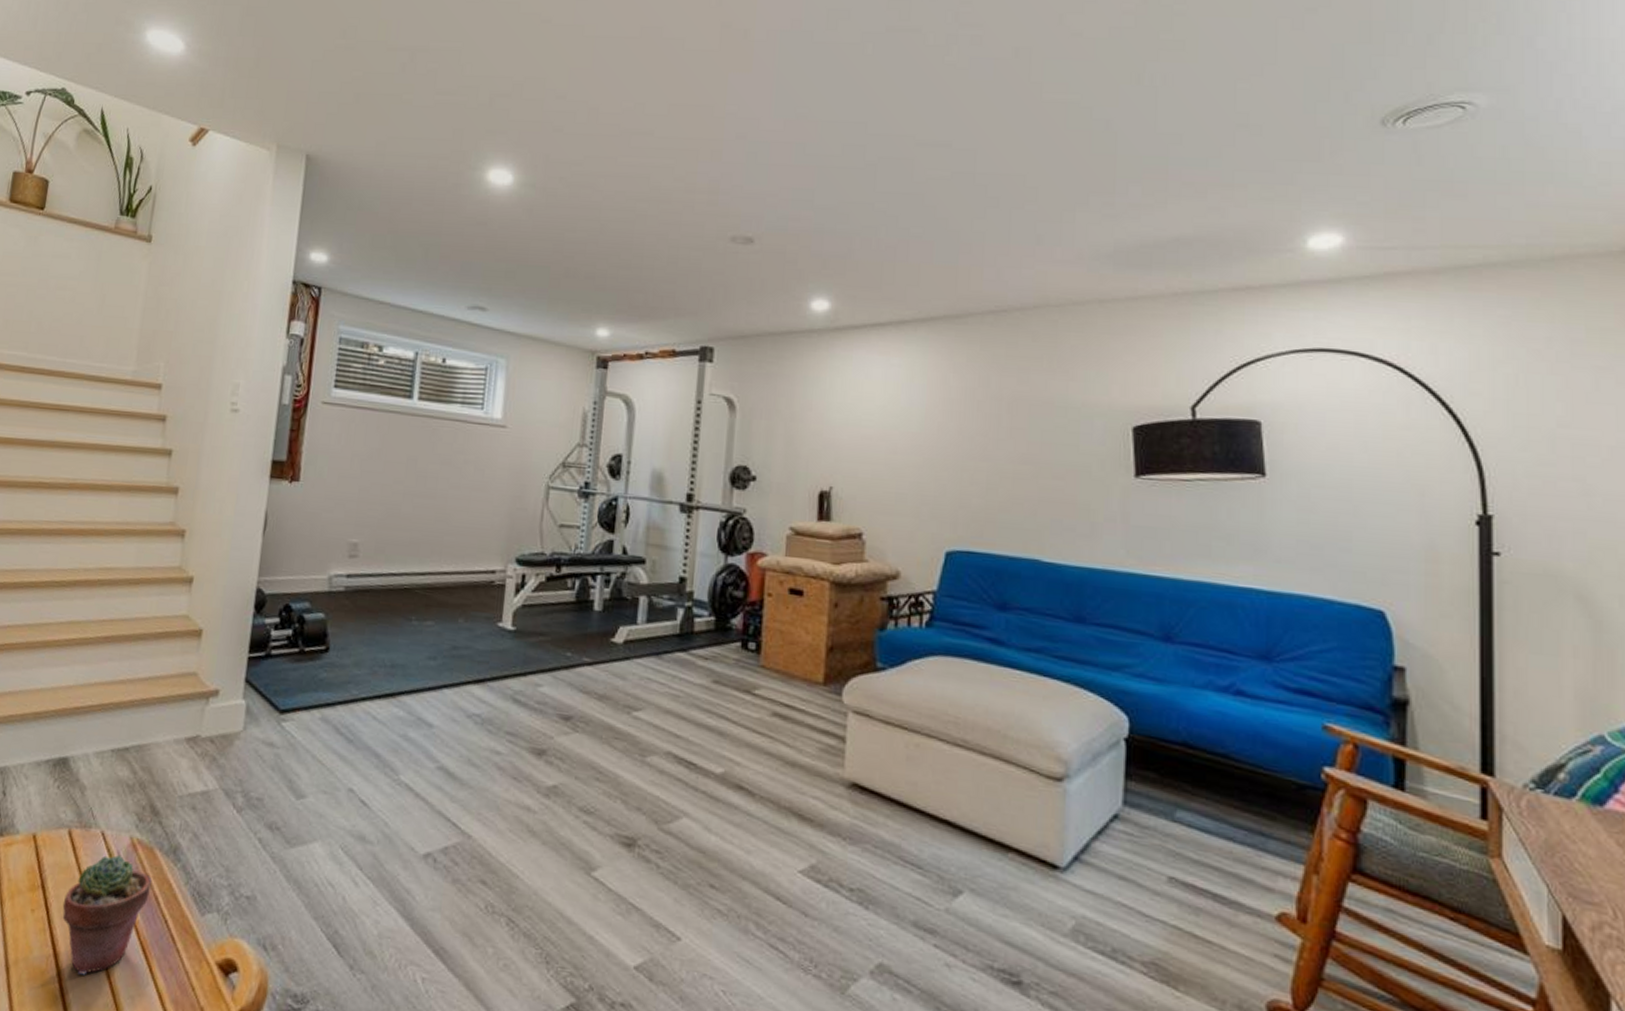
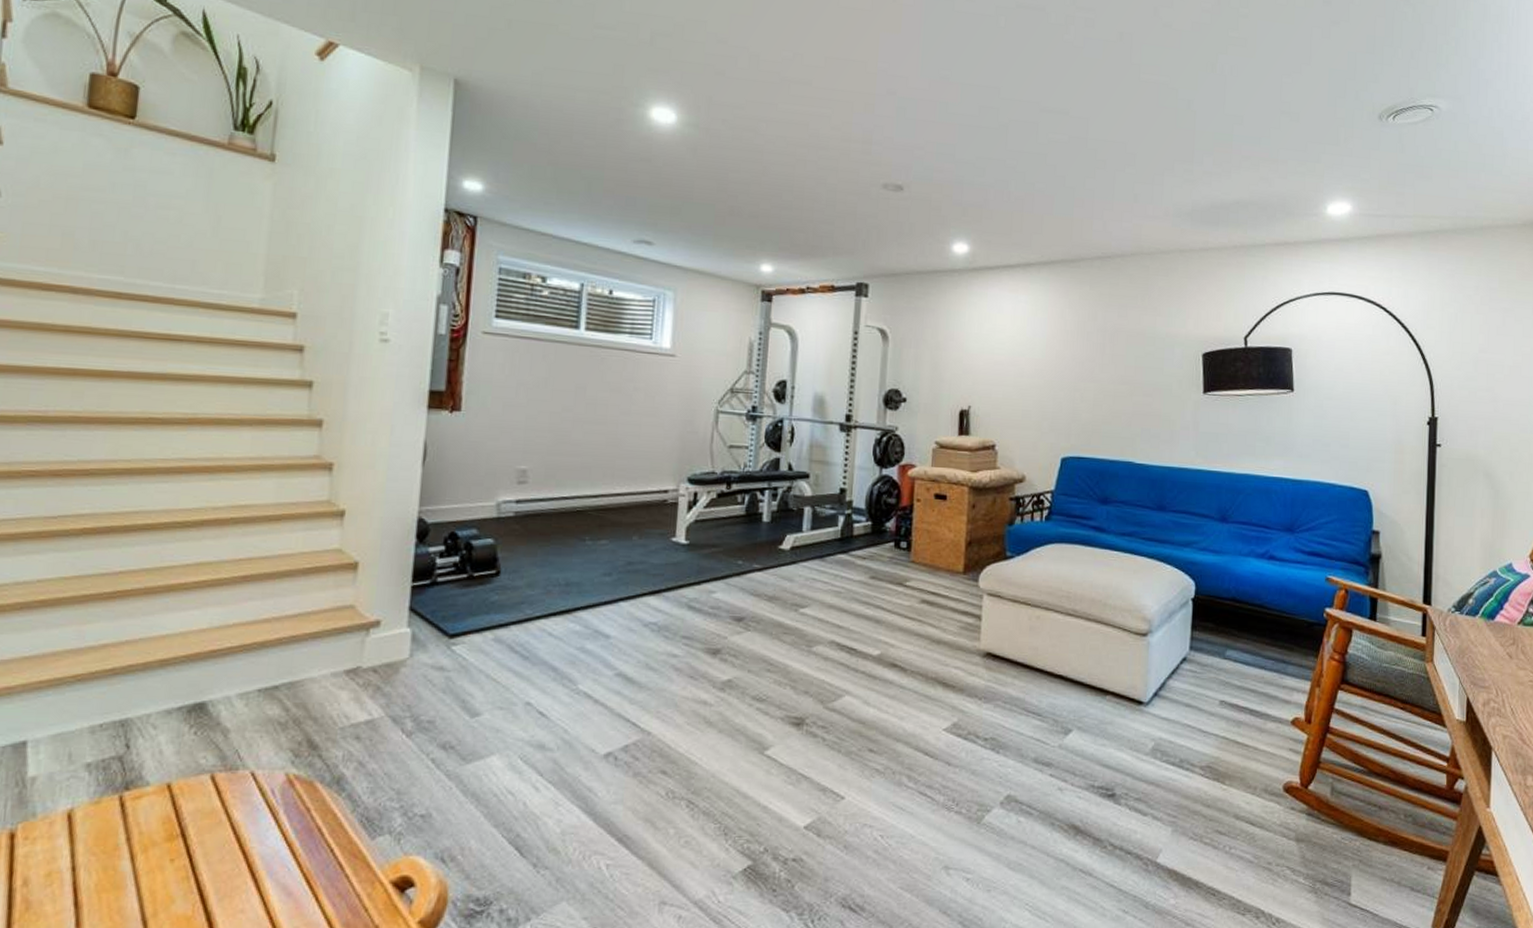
potted succulent: present [62,854,152,976] -> none [208,792,314,917]

